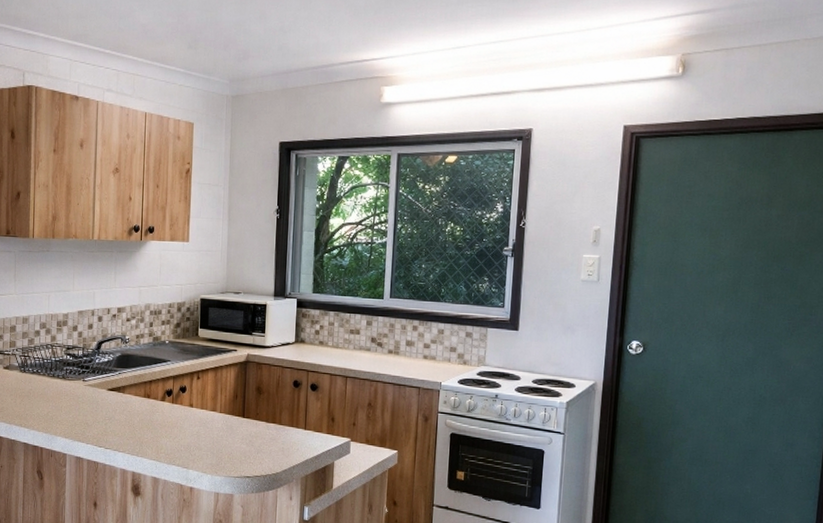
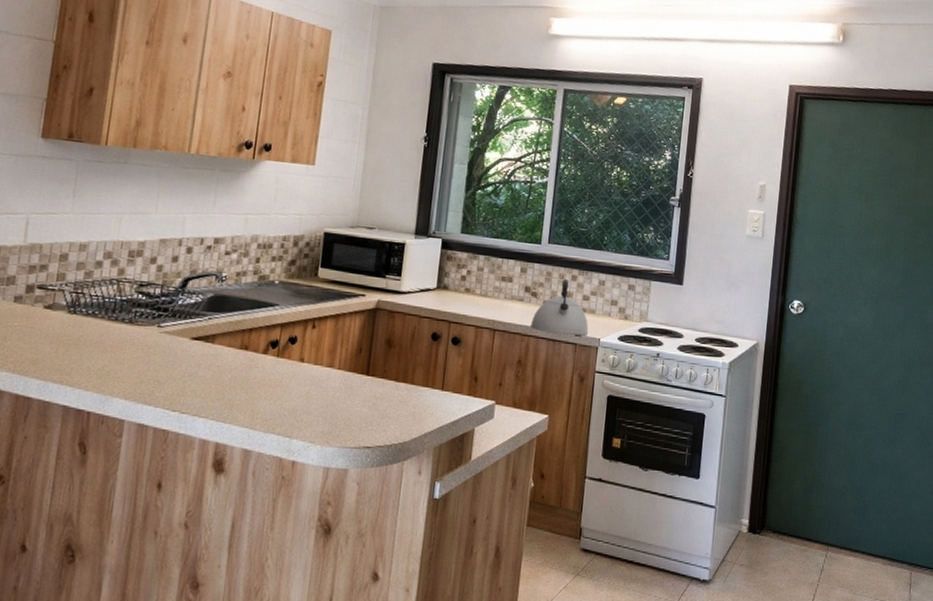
kettle: none [378,330,431,381] -> present [531,279,589,336]

